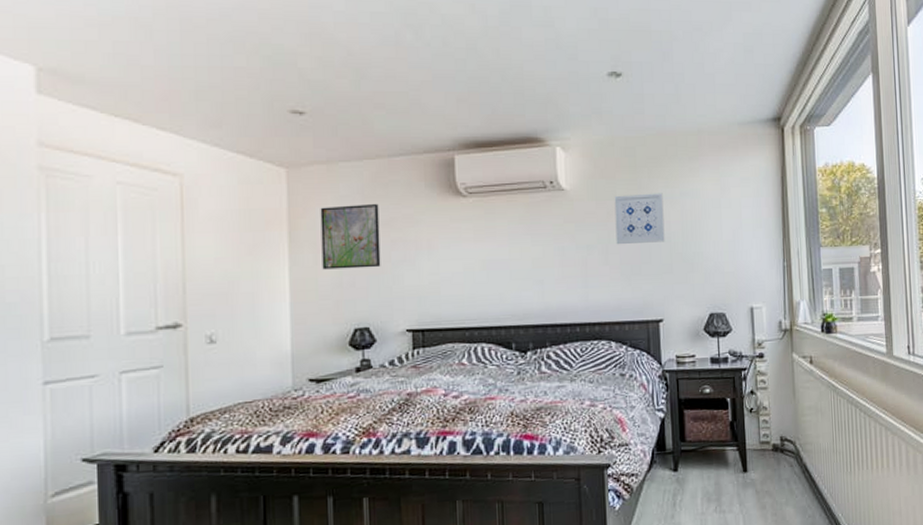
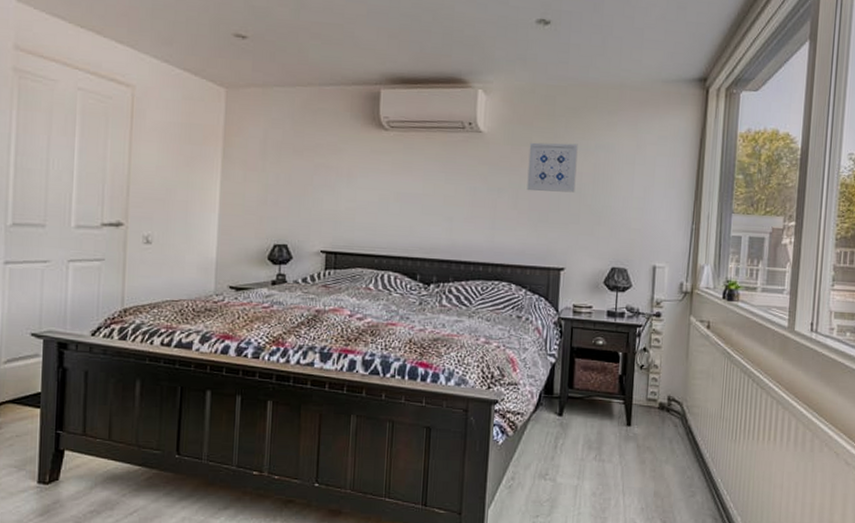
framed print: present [320,204,381,270] -> none [250,127,306,190]

